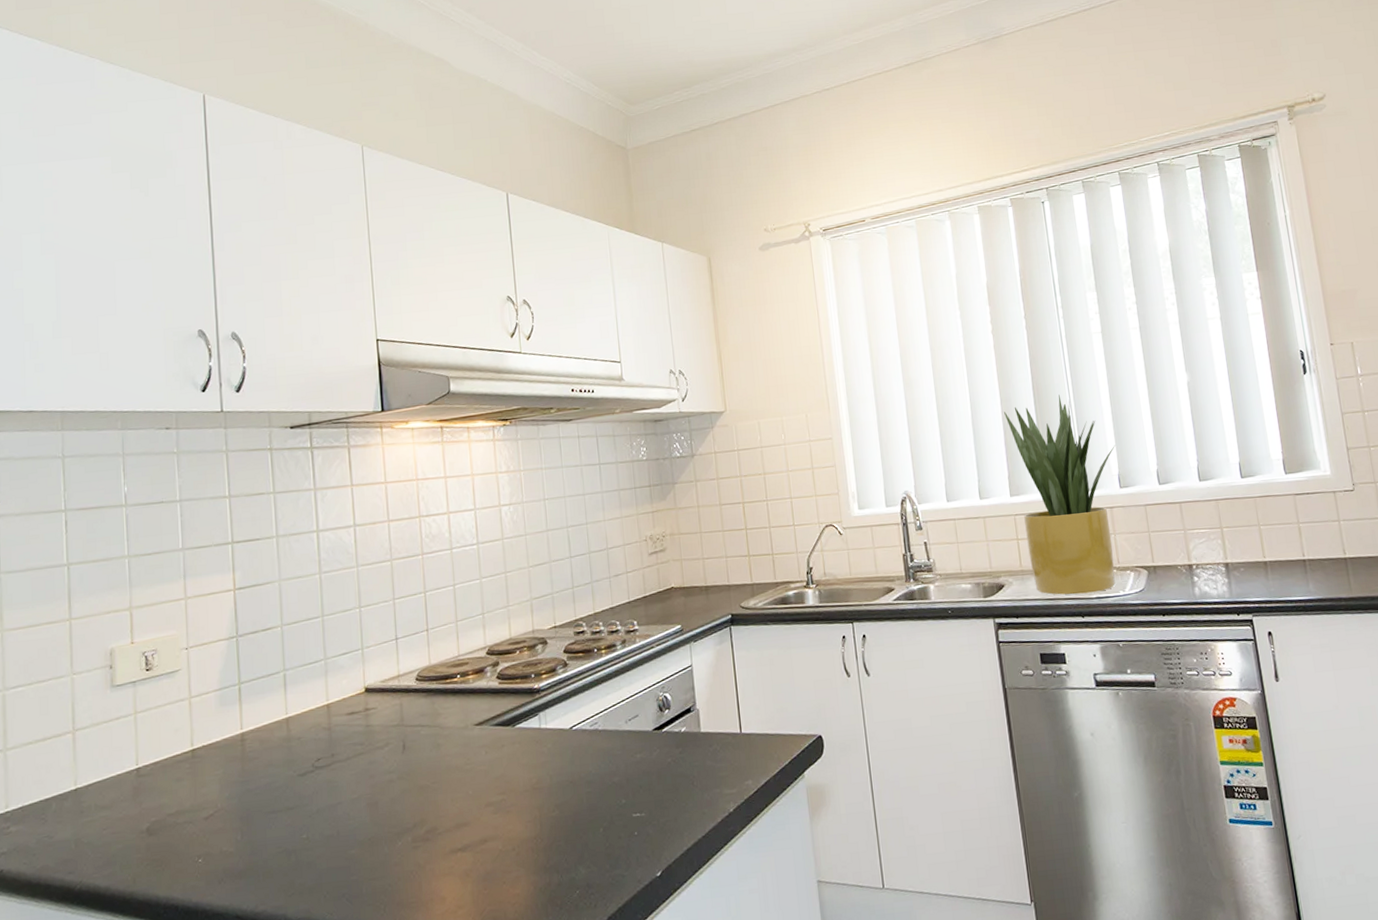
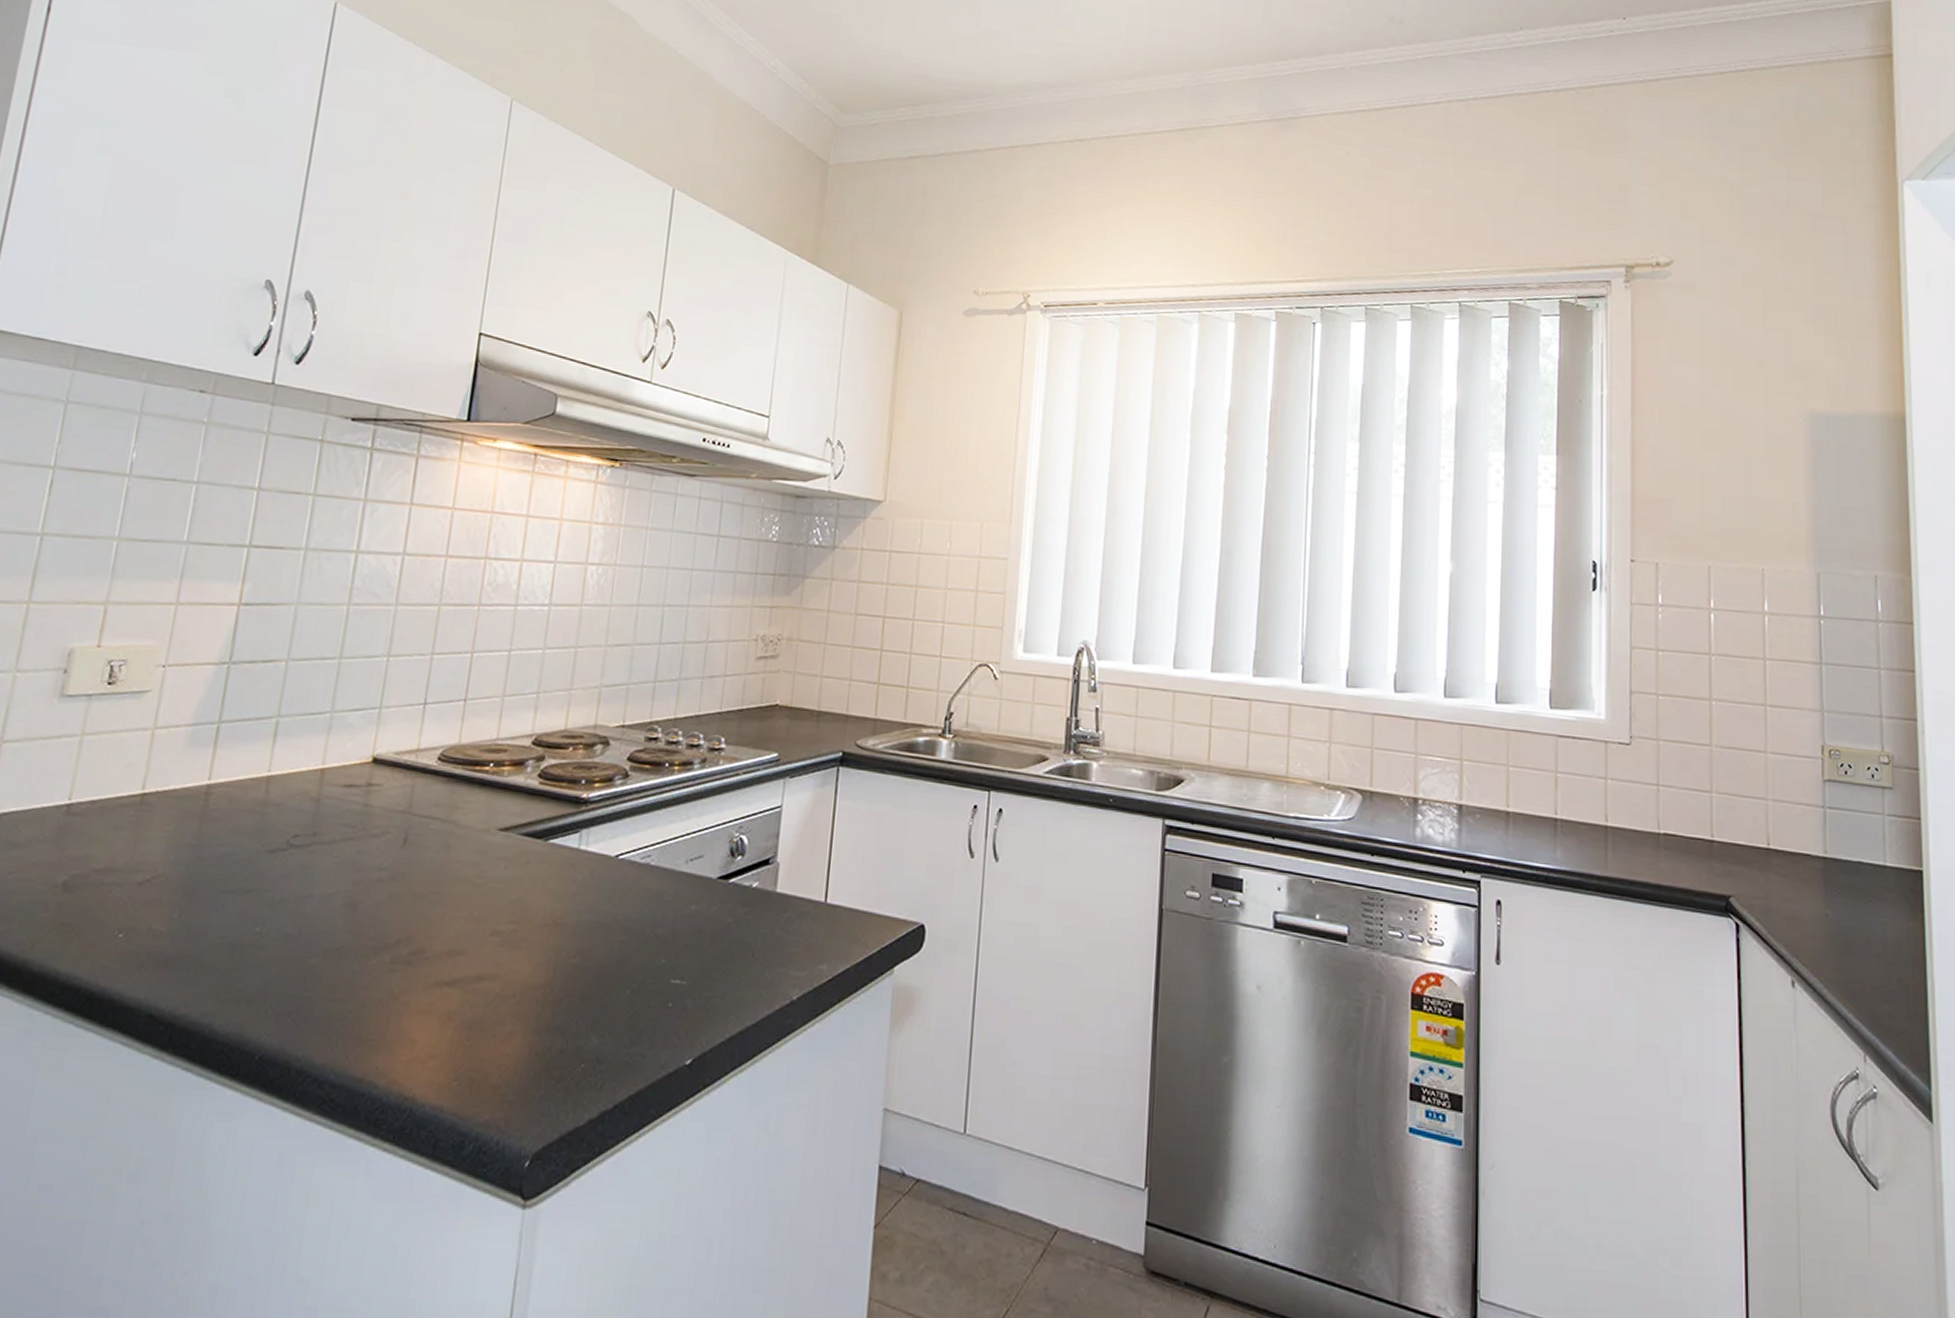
planter: present [1004,395,1116,595] -> none [1220,558,1351,811]

